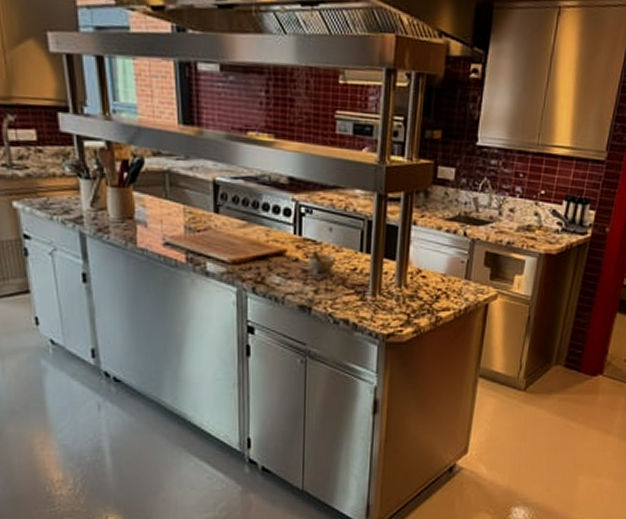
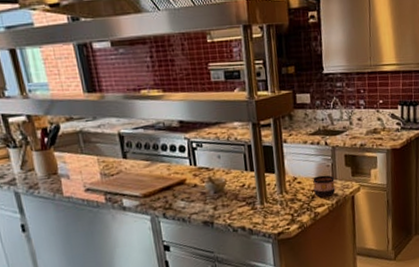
cup: none [440,272,468,300] -> present [313,175,336,198]

